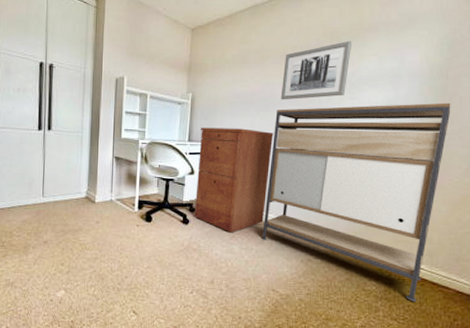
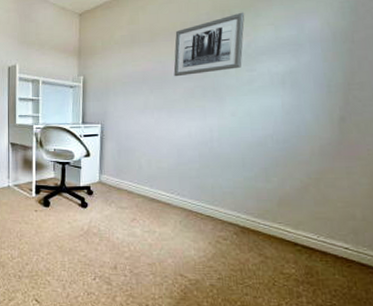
filing cabinet: present [194,127,274,233] -> none [92,107,170,215]
shelving unit: present [261,102,451,302] -> none [164,67,362,286]

